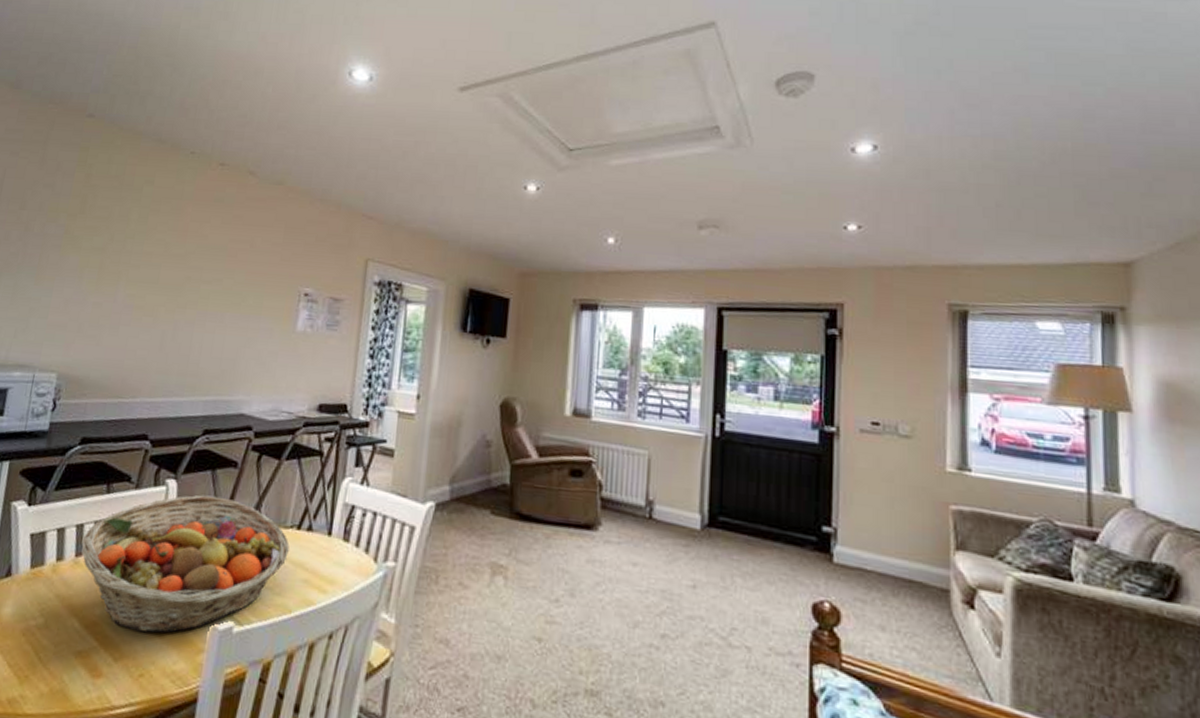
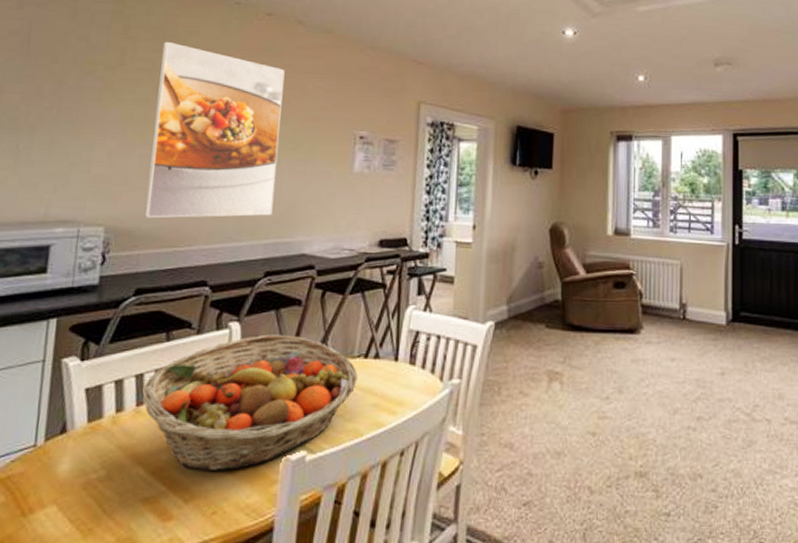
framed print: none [93,190,234,372] -> present [144,41,285,218]

